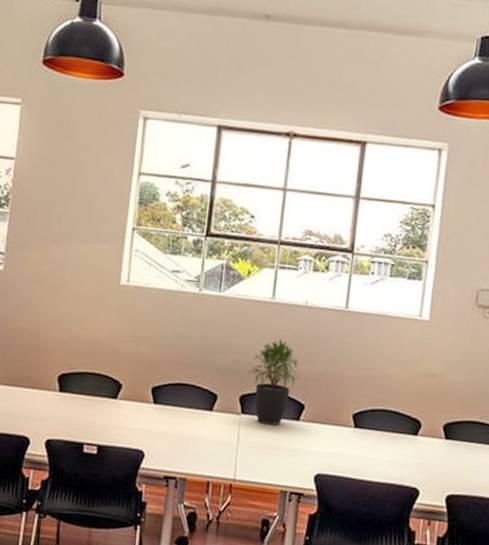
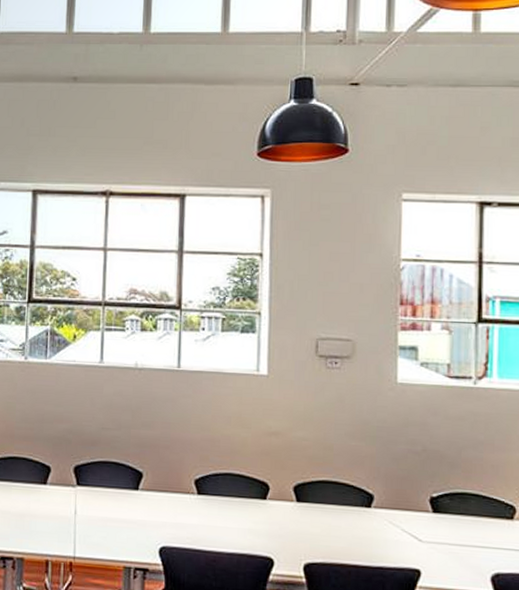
potted plant: present [248,339,301,426] -> none [80,405,137,497]

